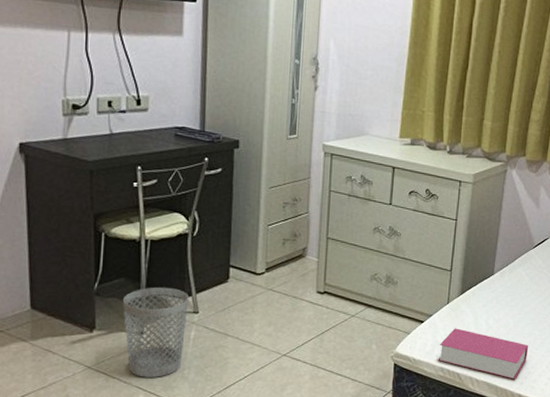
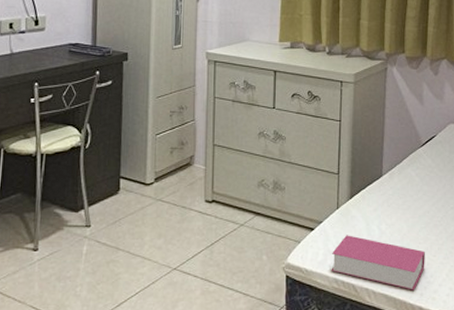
wastebasket: present [123,287,189,377] -> none [19,201,81,296]

